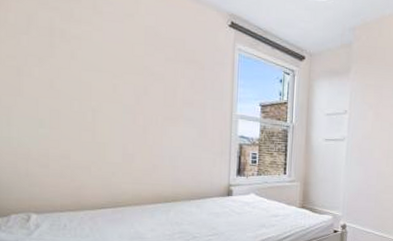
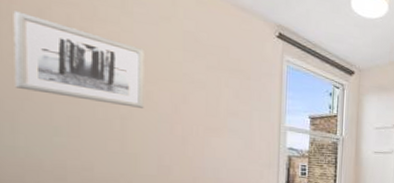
wall art: none [9,18,112,101] -> present [13,11,144,108]

